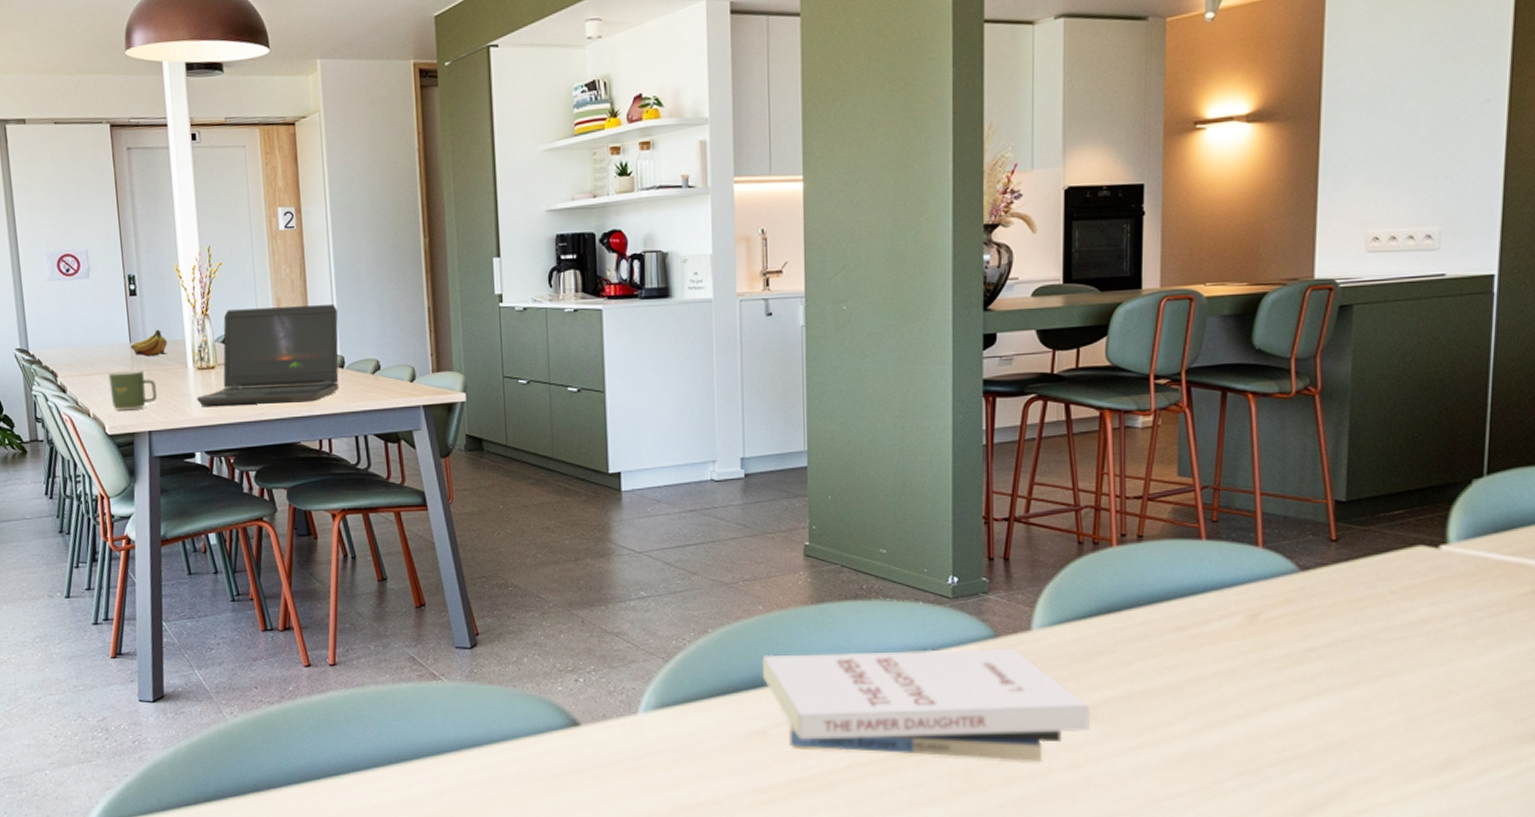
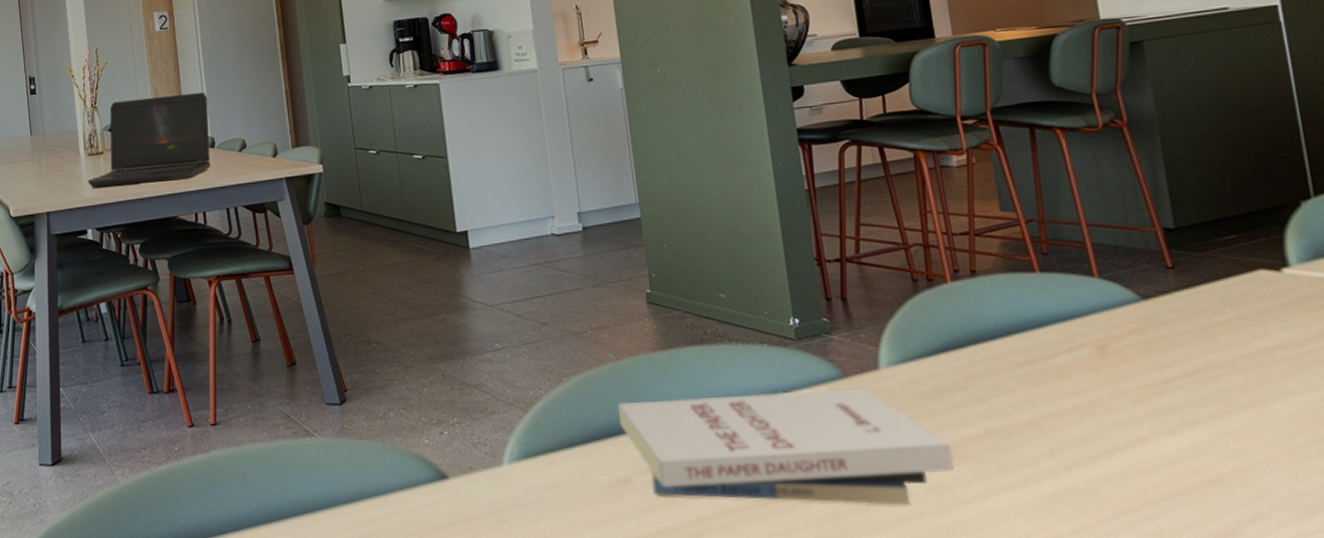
mug: present [108,371,158,411] -> none [13,159,54,196]
fruit: present [130,329,168,357] -> none [31,122,63,147]

